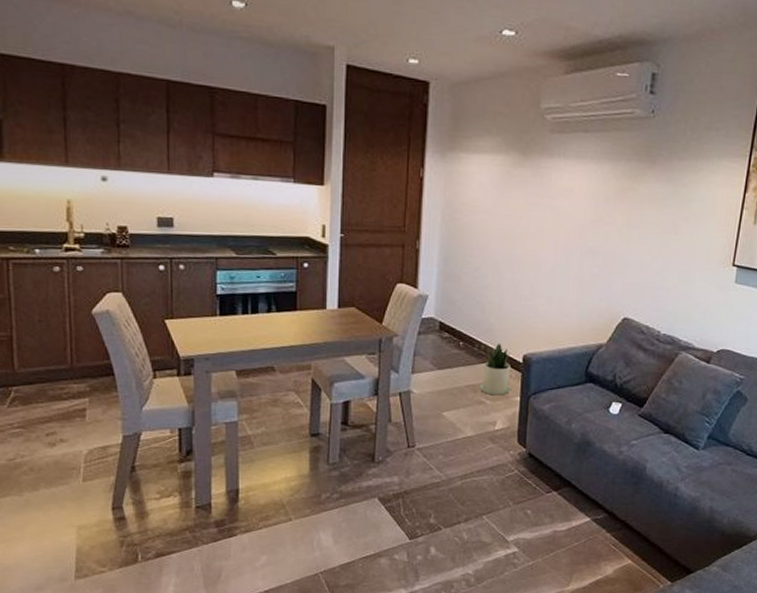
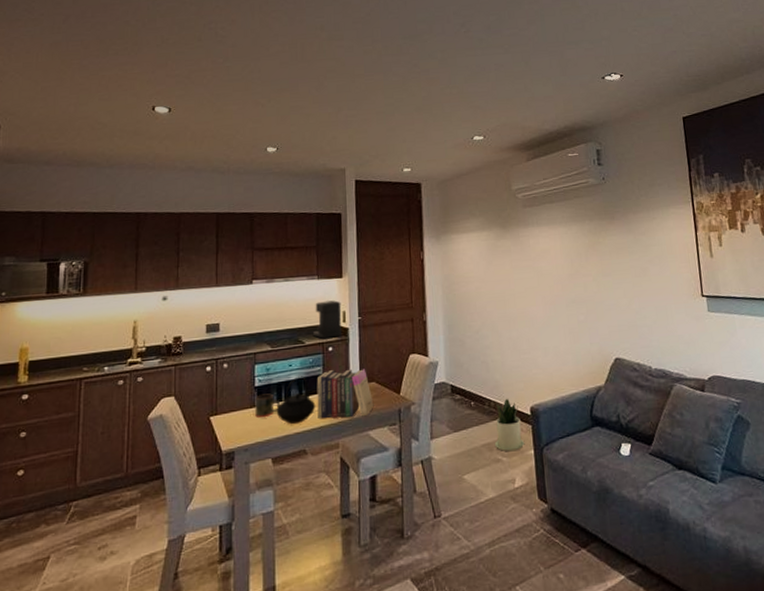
mug: none [217,303,245,328] -> present [255,393,280,417]
teapot: none [241,290,287,340] -> present [276,376,316,425]
coffee maker: none [285,209,321,254] -> present [312,300,342,340]
books: none [288,288,352,342] -> present [316,369,374,420]

